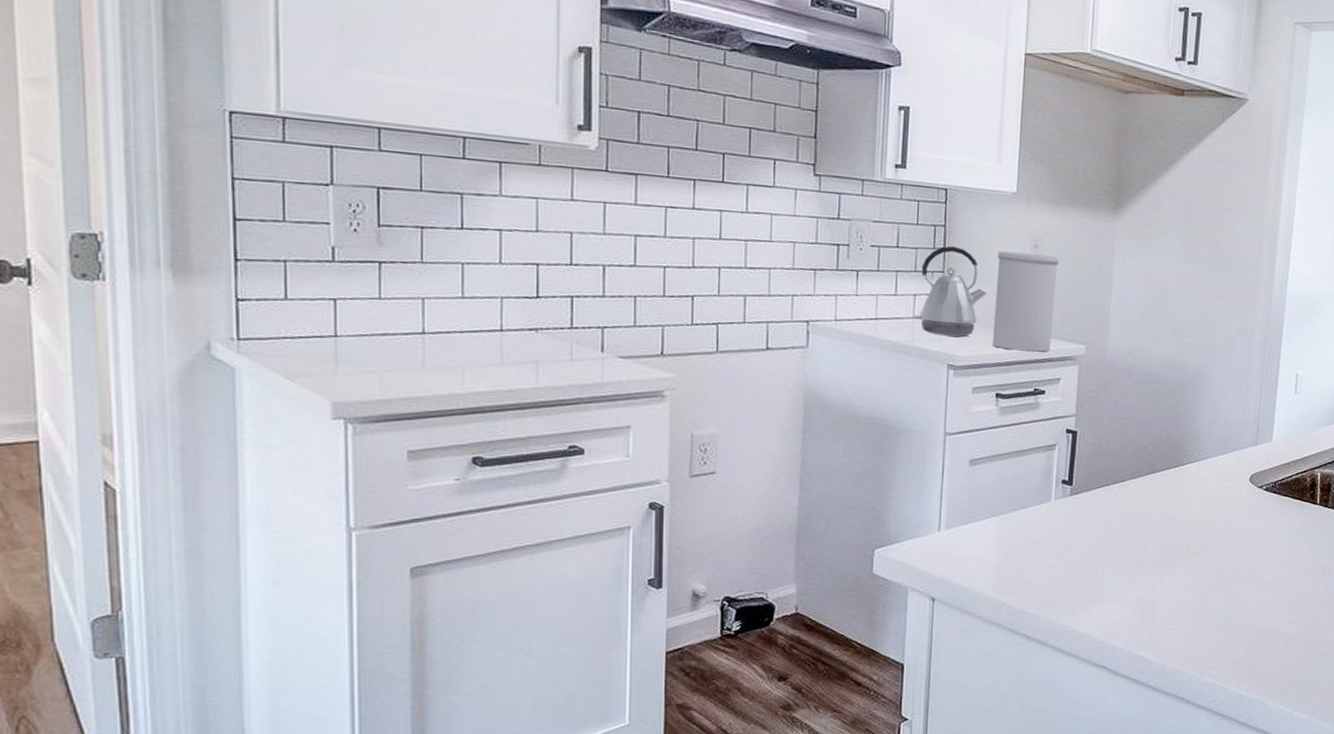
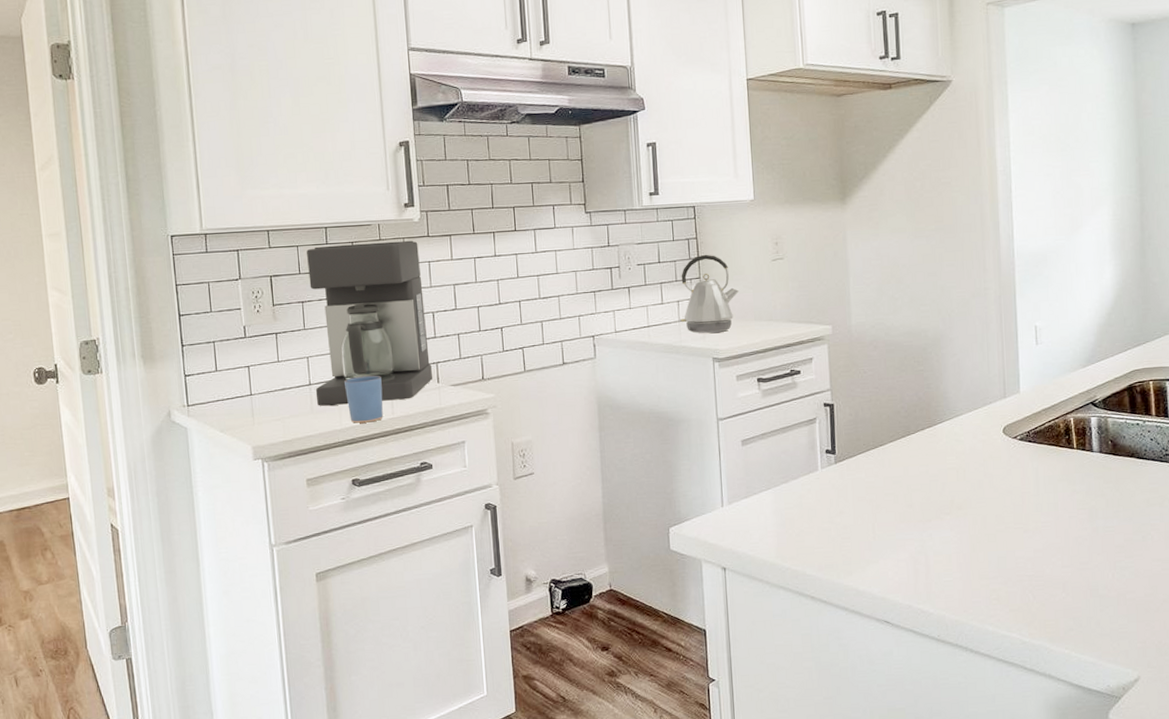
coffee maker: none [430,159,596,367] -> present [307,240,433,406]
mug: none [473,331,525,390] -> present [344,375,383,423]
canister: present [992,251,1059,352] -> none [744,250,800,338]

